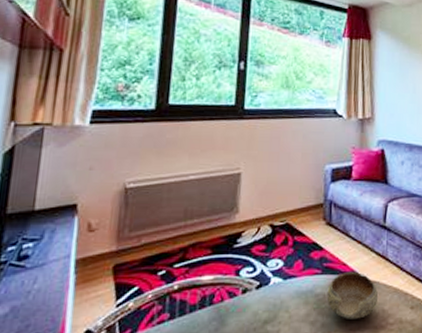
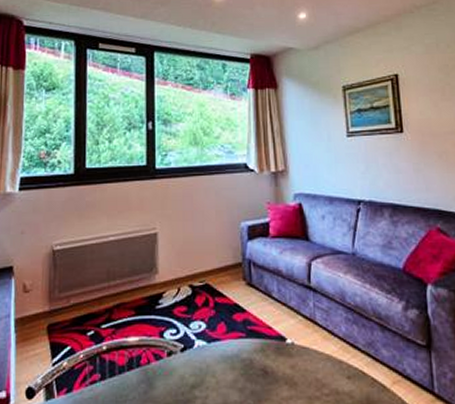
bowl: present [326,272,379,321] -> none [253,337,310,389]

